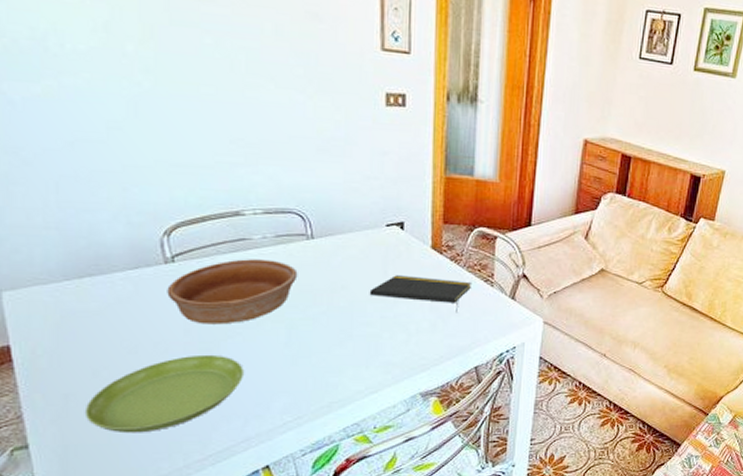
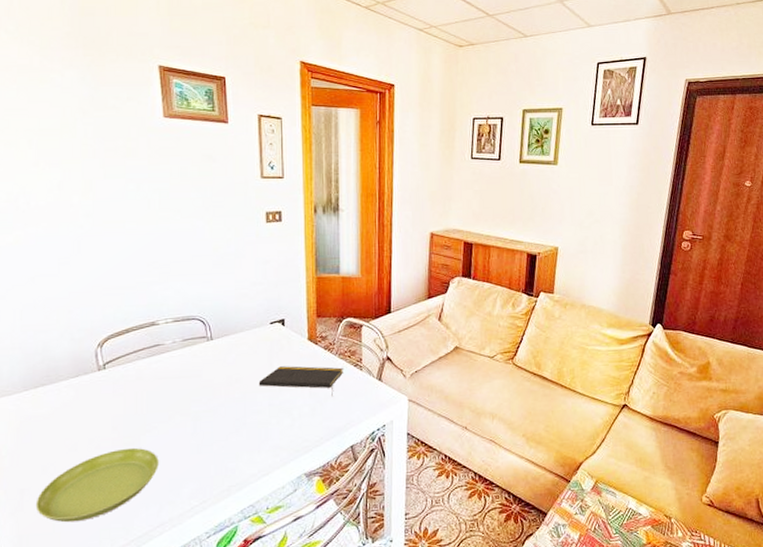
bowl: present [167,259,298,325] -> none [99,361,201,421]

